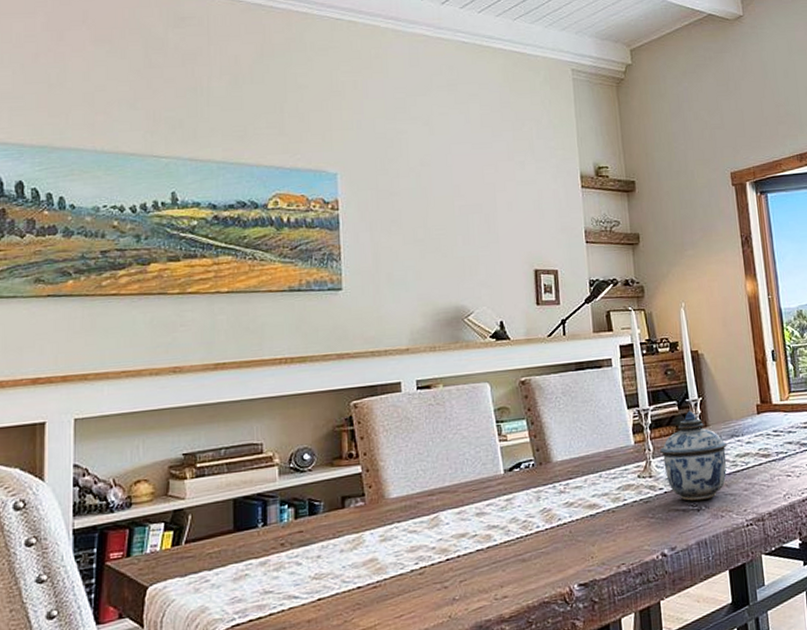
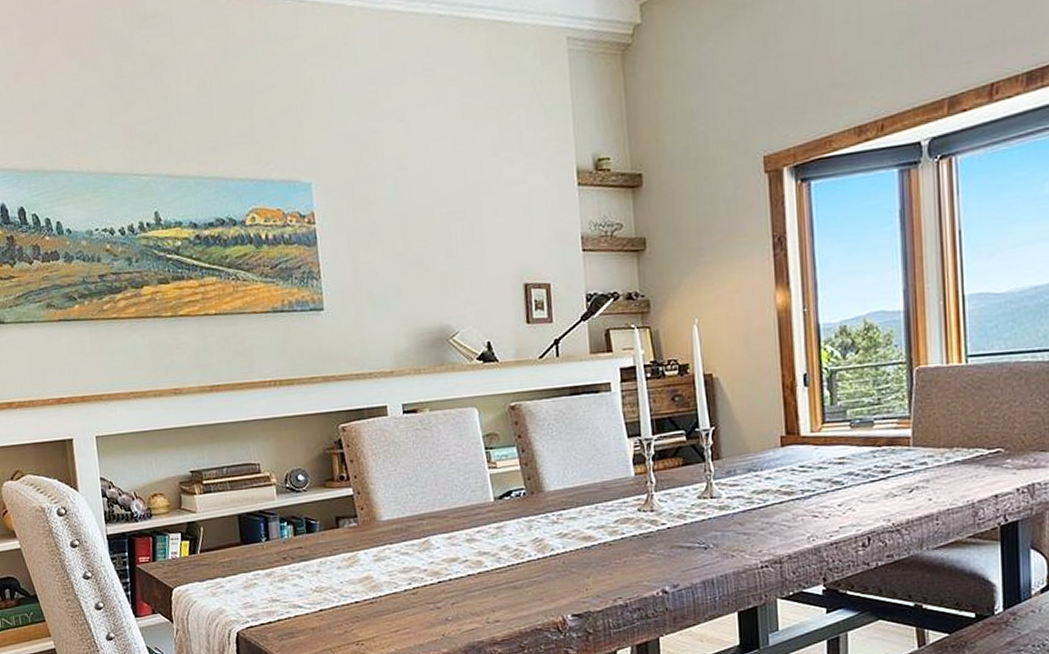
lidded jar: present [659,410,728,502] -> none [662,440,743,539]

